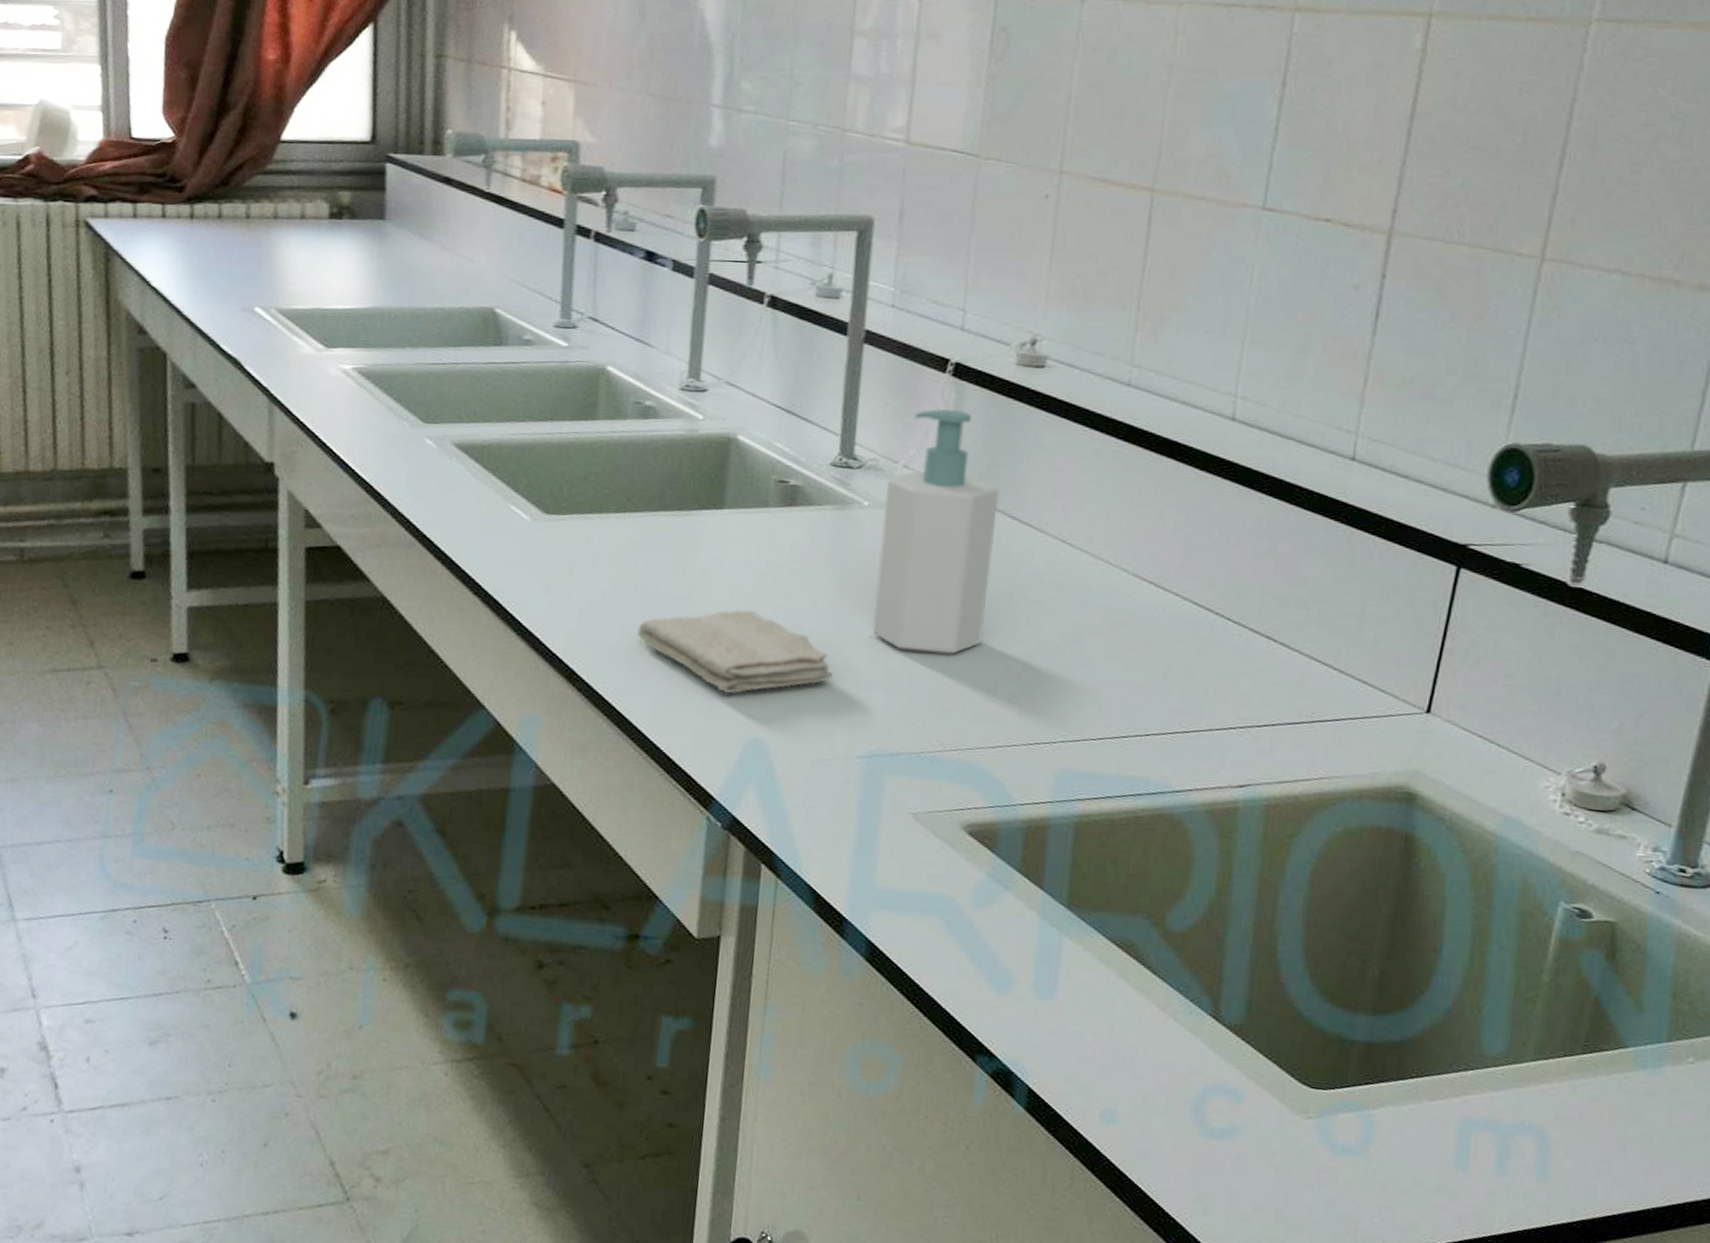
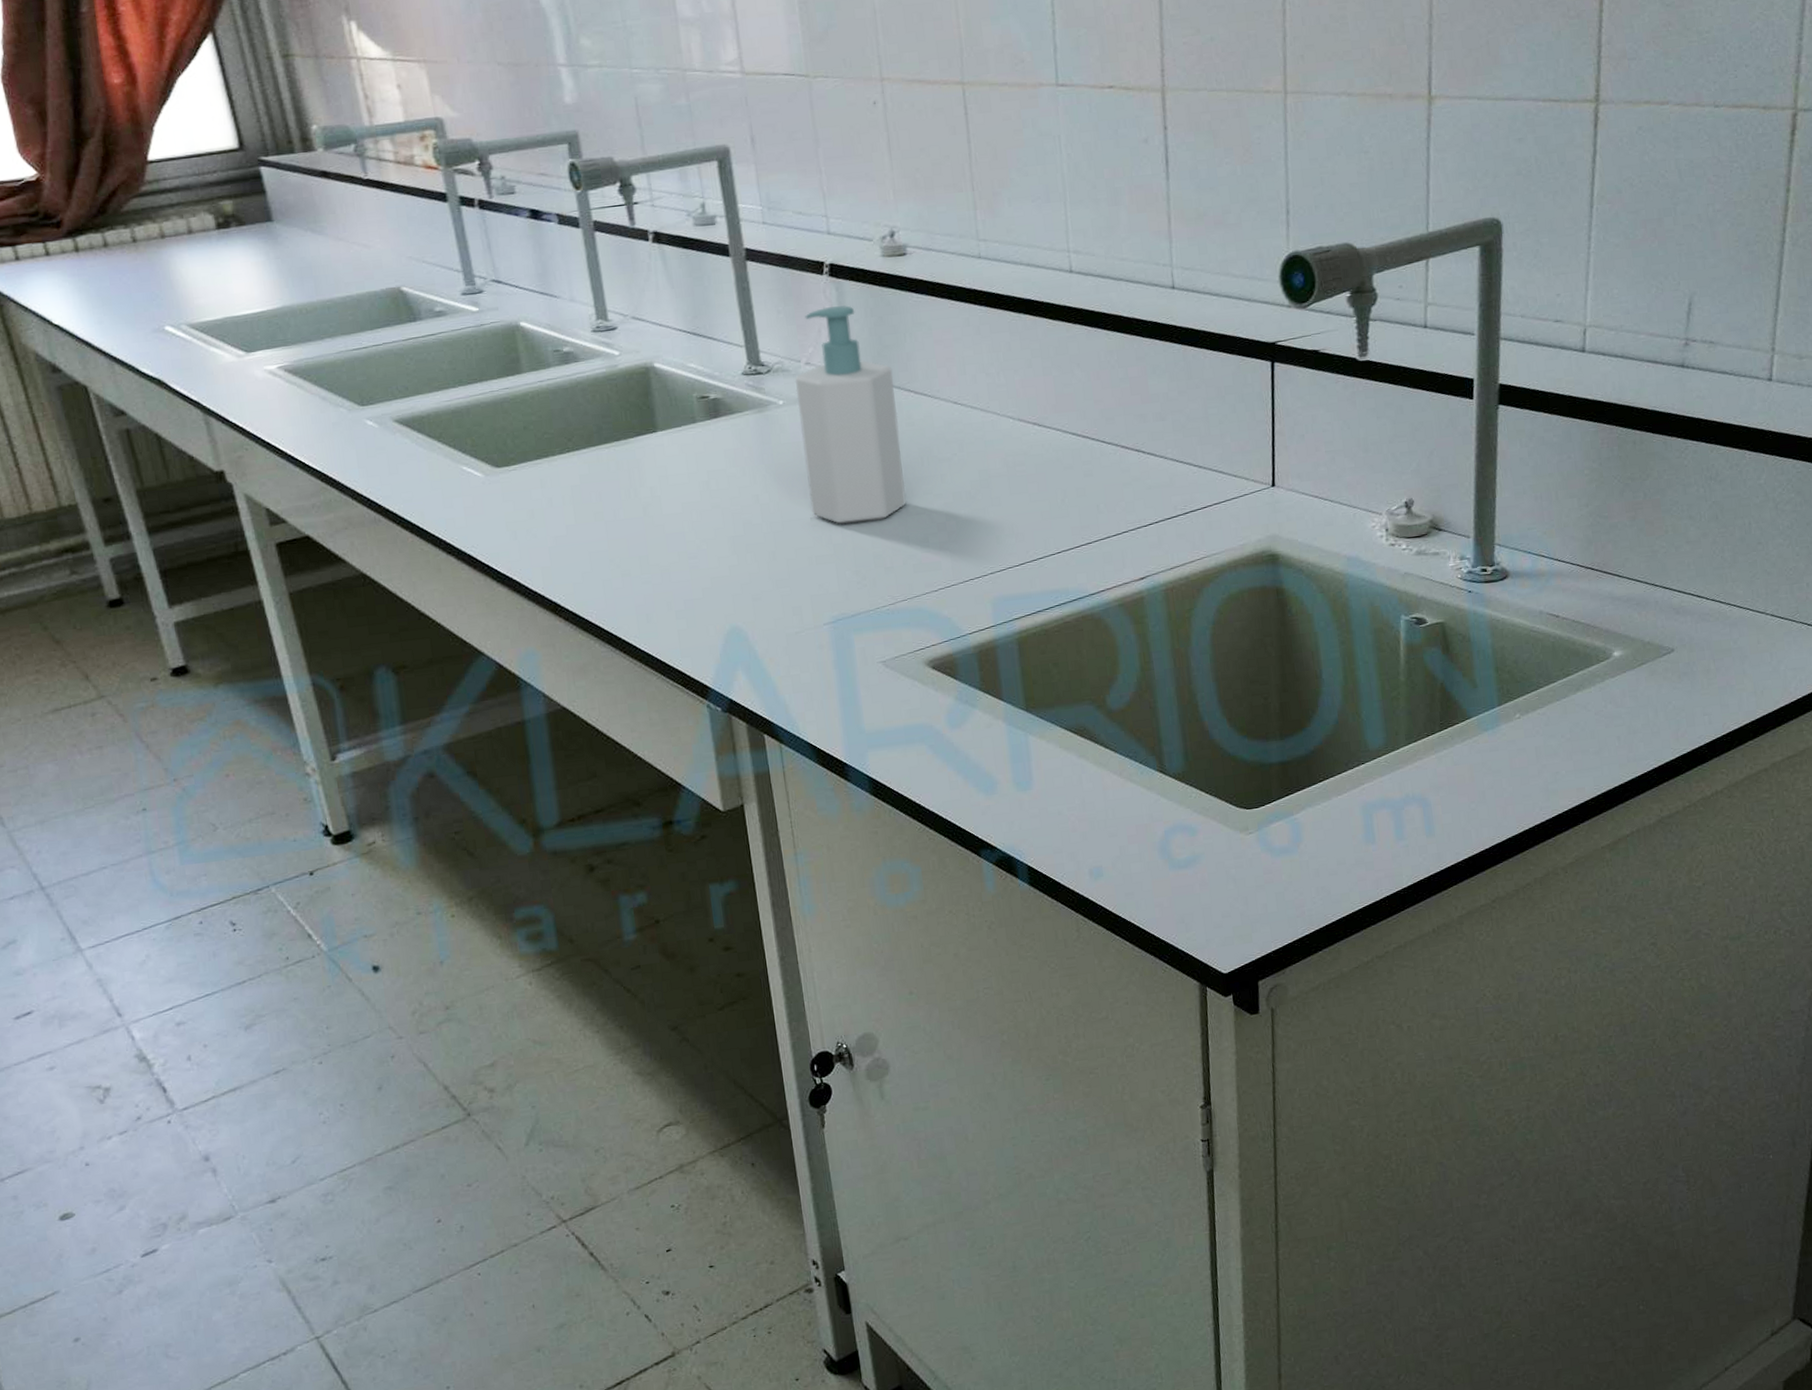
washcloth: present [637,609,833,694] -> none [606,516,787,594]

